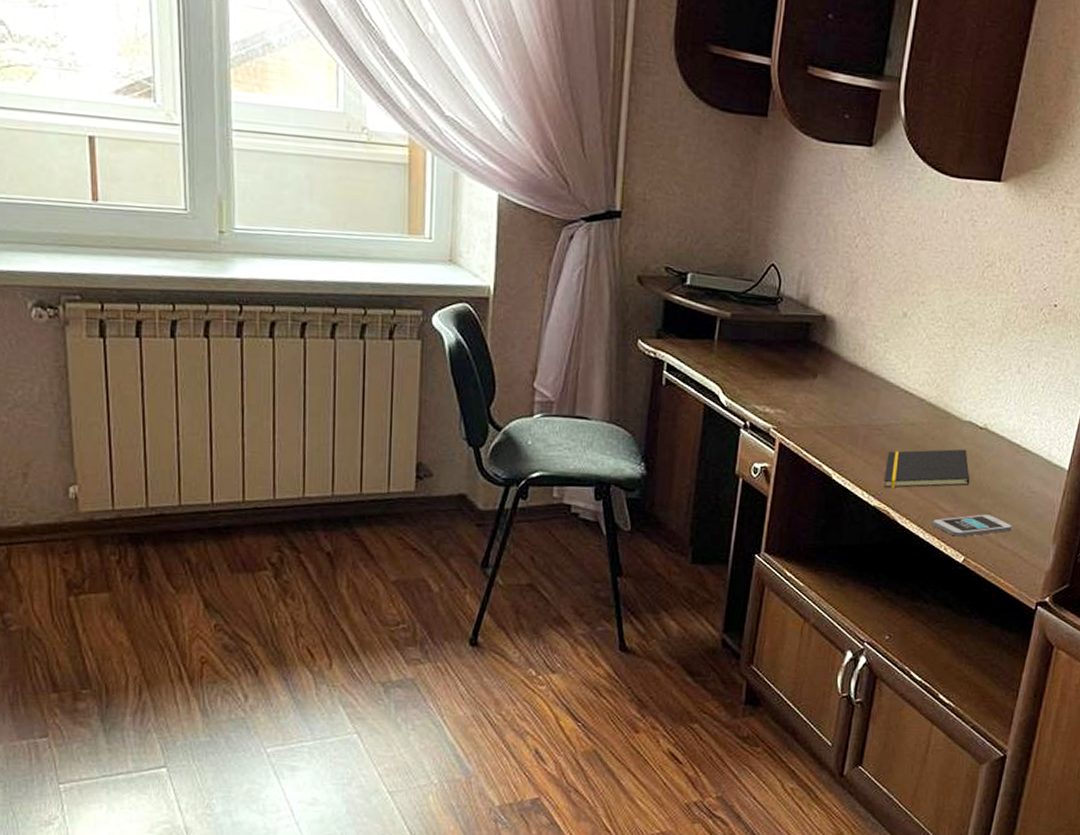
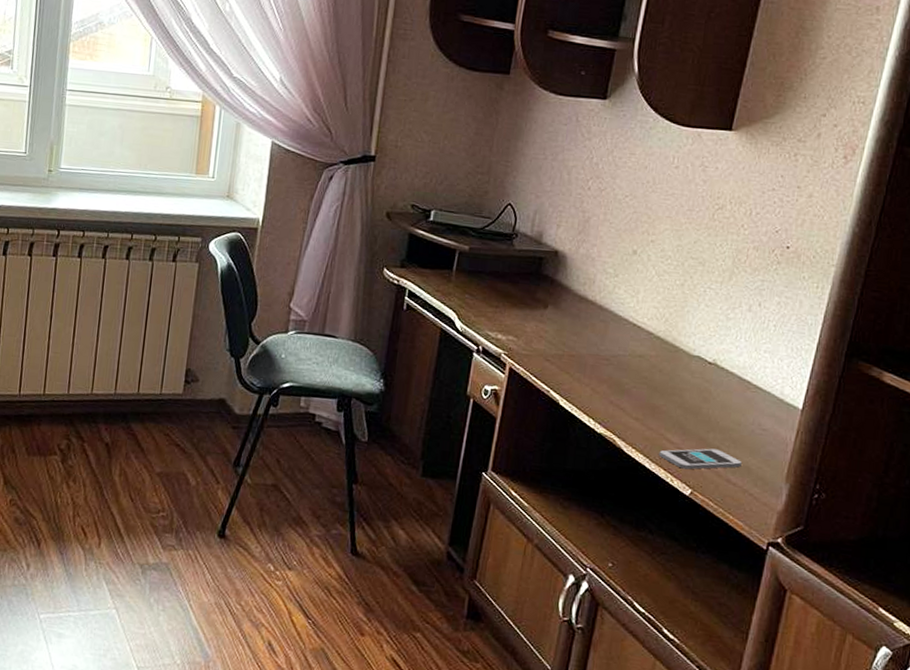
notepad: present [884,449,970,489] -> none [610,381,698,419]

